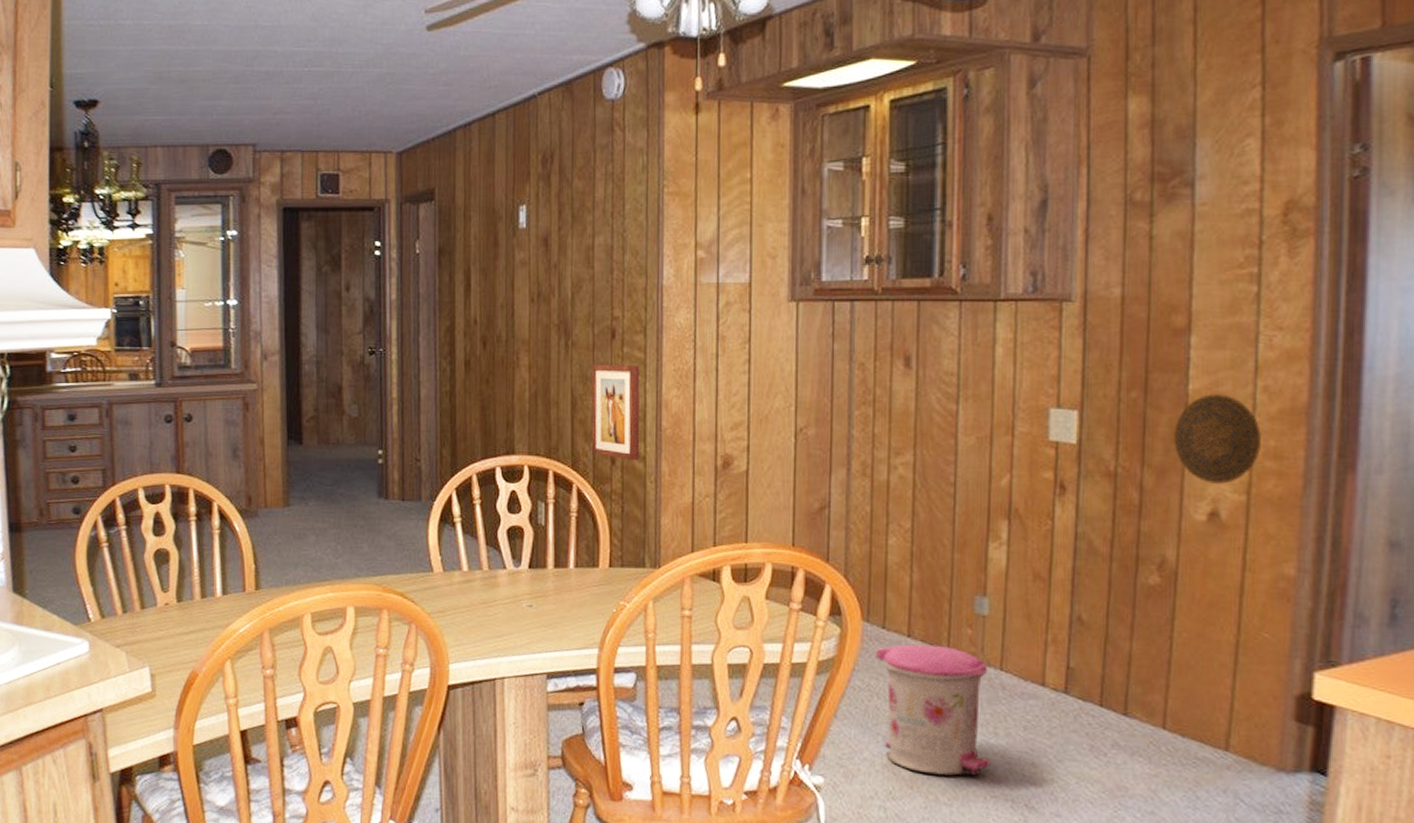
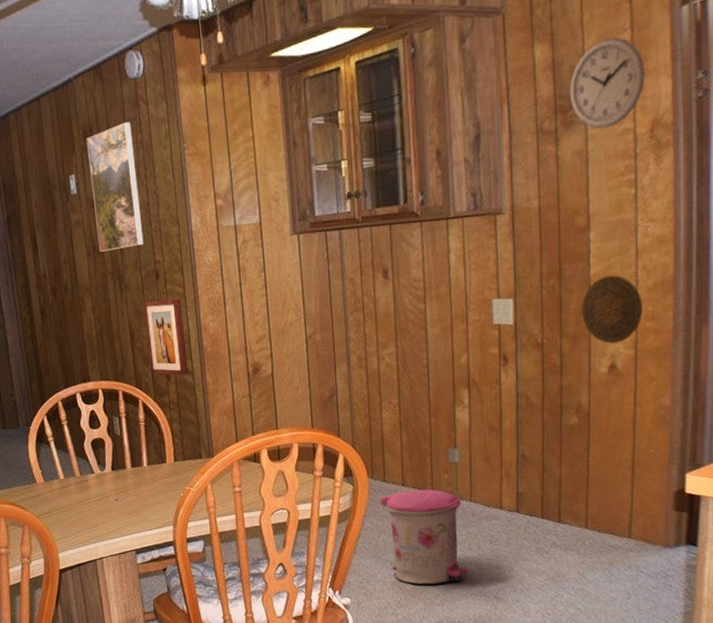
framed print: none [544,149,602,300] -> present [86,122,144,253]
wall clock: none [1172,93,1280,206] -> present [569,37,645,129]

